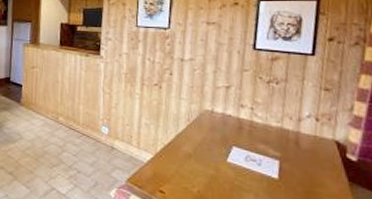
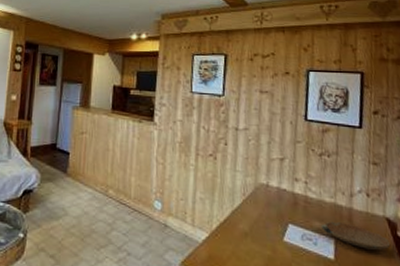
bowl: none [265,145,339,171] -> present [320,222,391,250]

